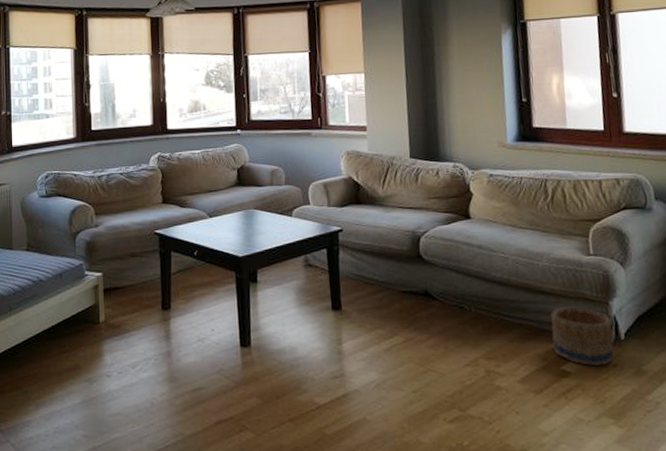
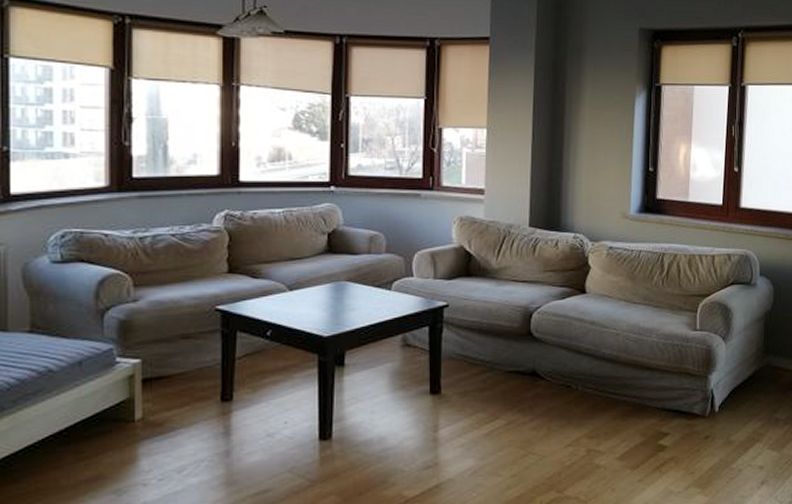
basket: present [550,307,614,365] -> none [653,381,709,439]

